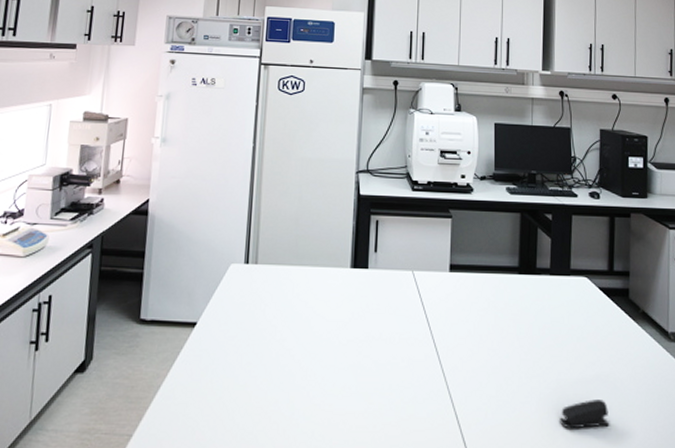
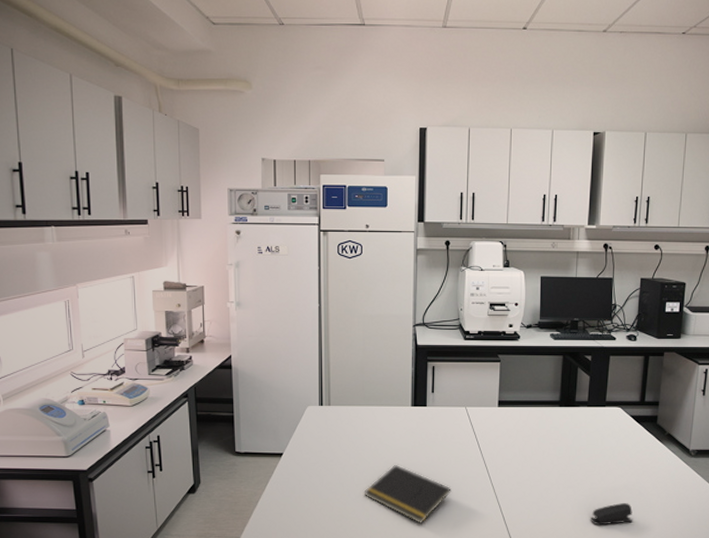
notepad: none [289,342,395,421] -> present [364,465,451,523]

